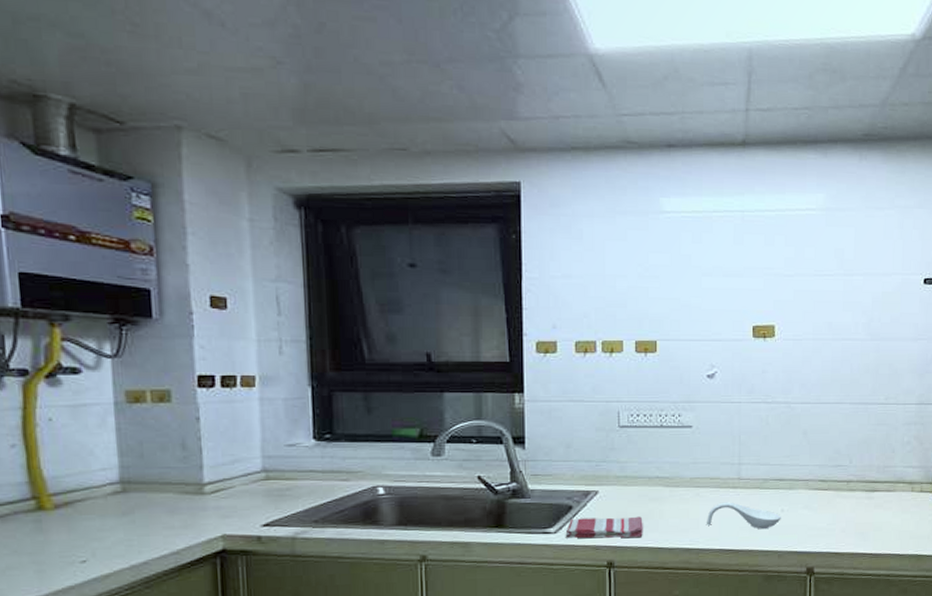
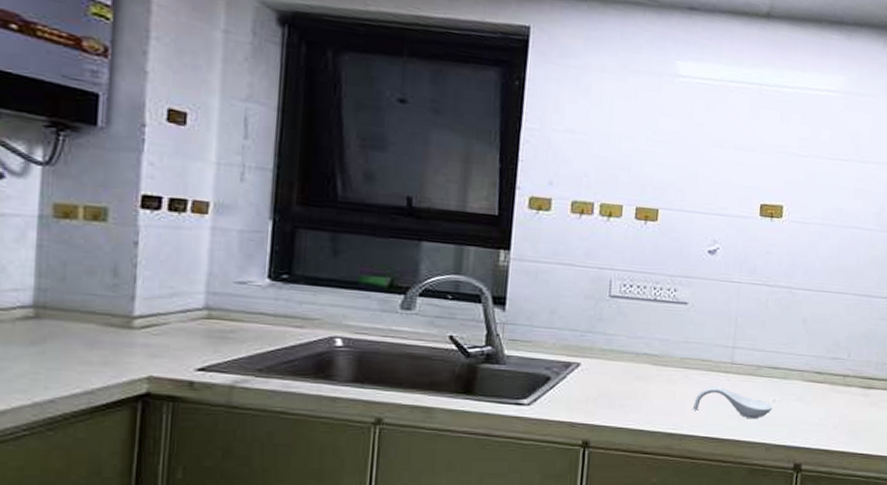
dish towel: present [565,516,643,539] -> none [539,391,626,417]

